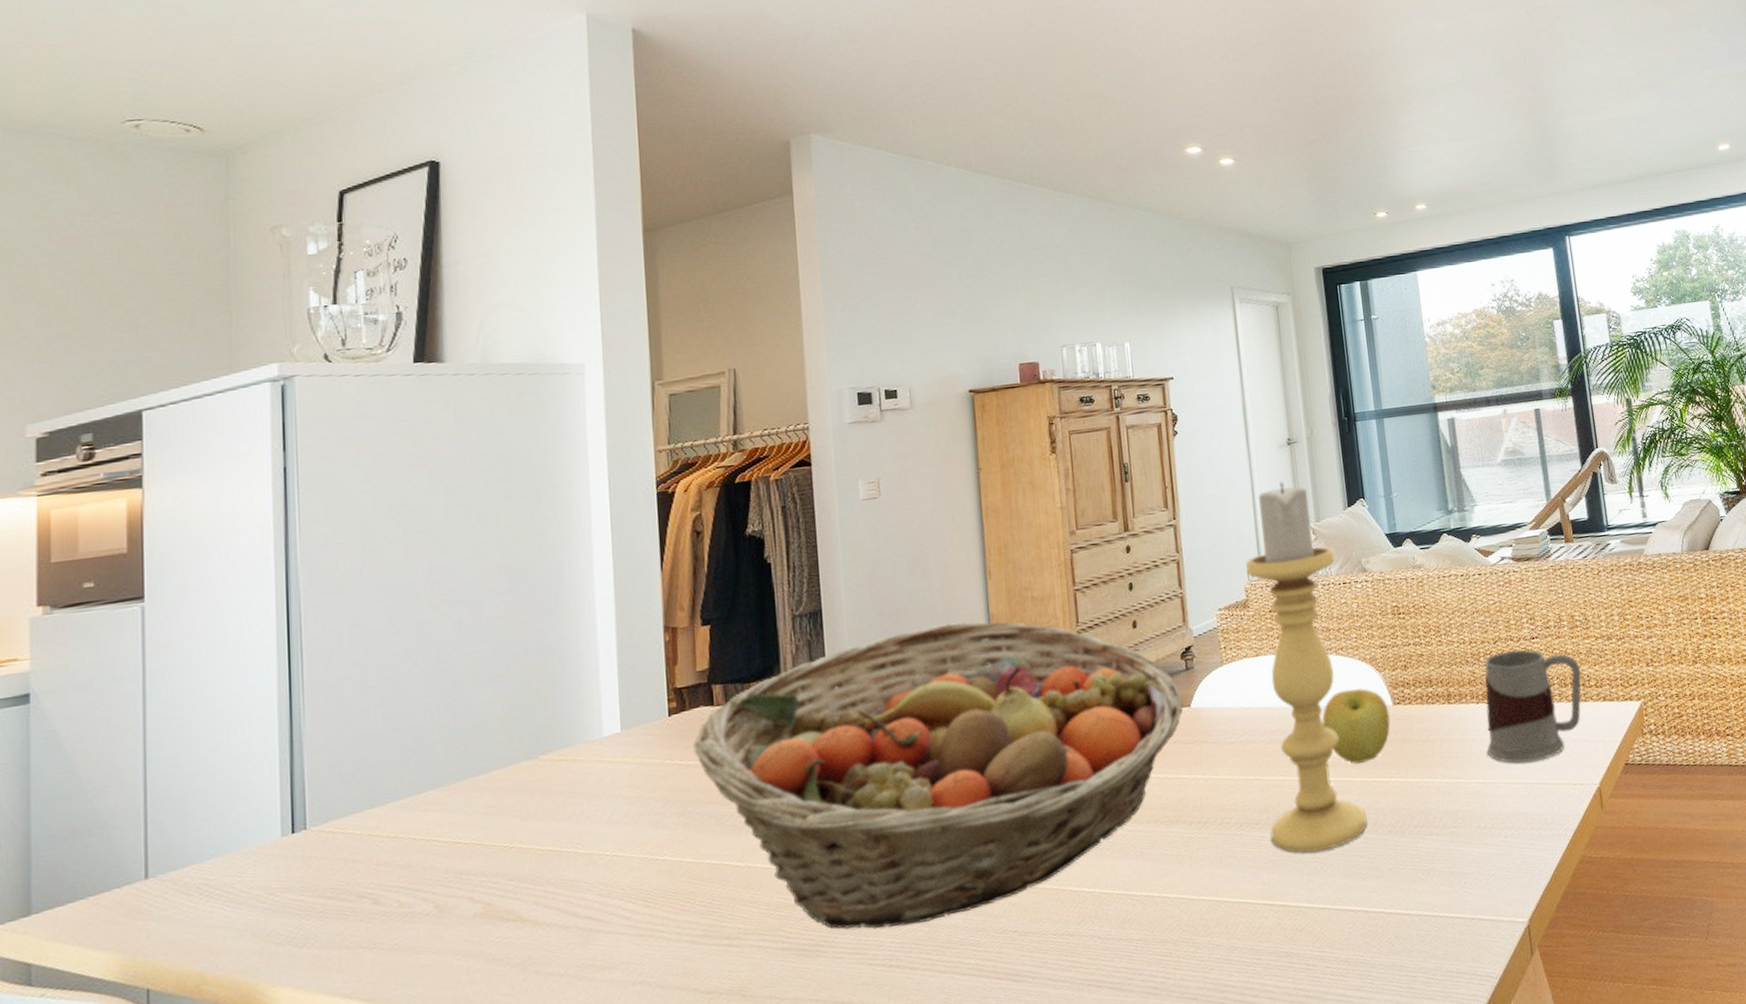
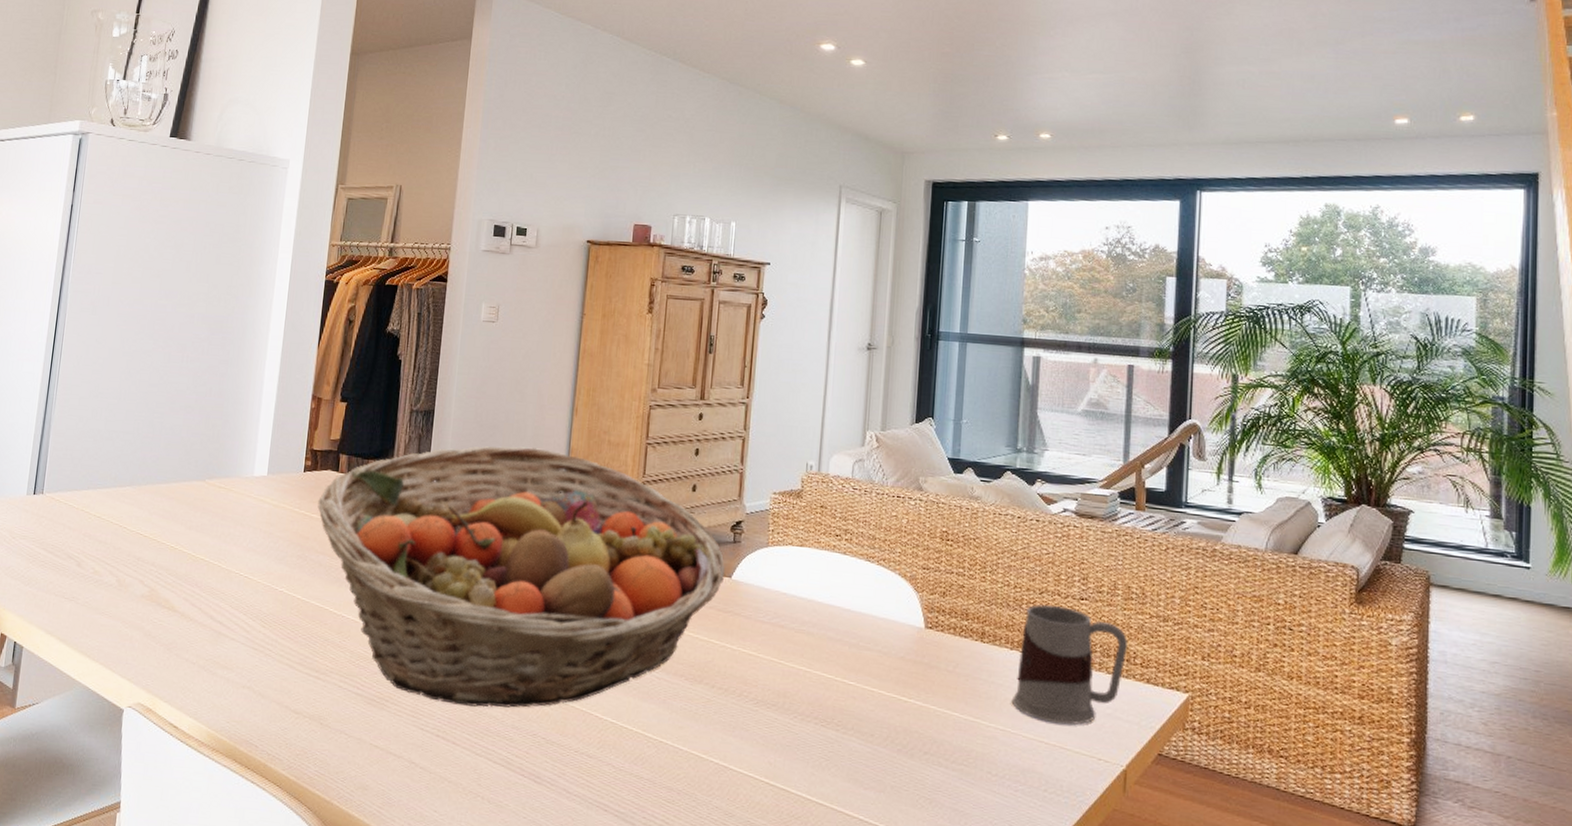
candle holder: present [1246,482,1367,853] -> none [784,384,894,751]
apple: present [1322,688,1391,764] -> none [852,600,920,677]

